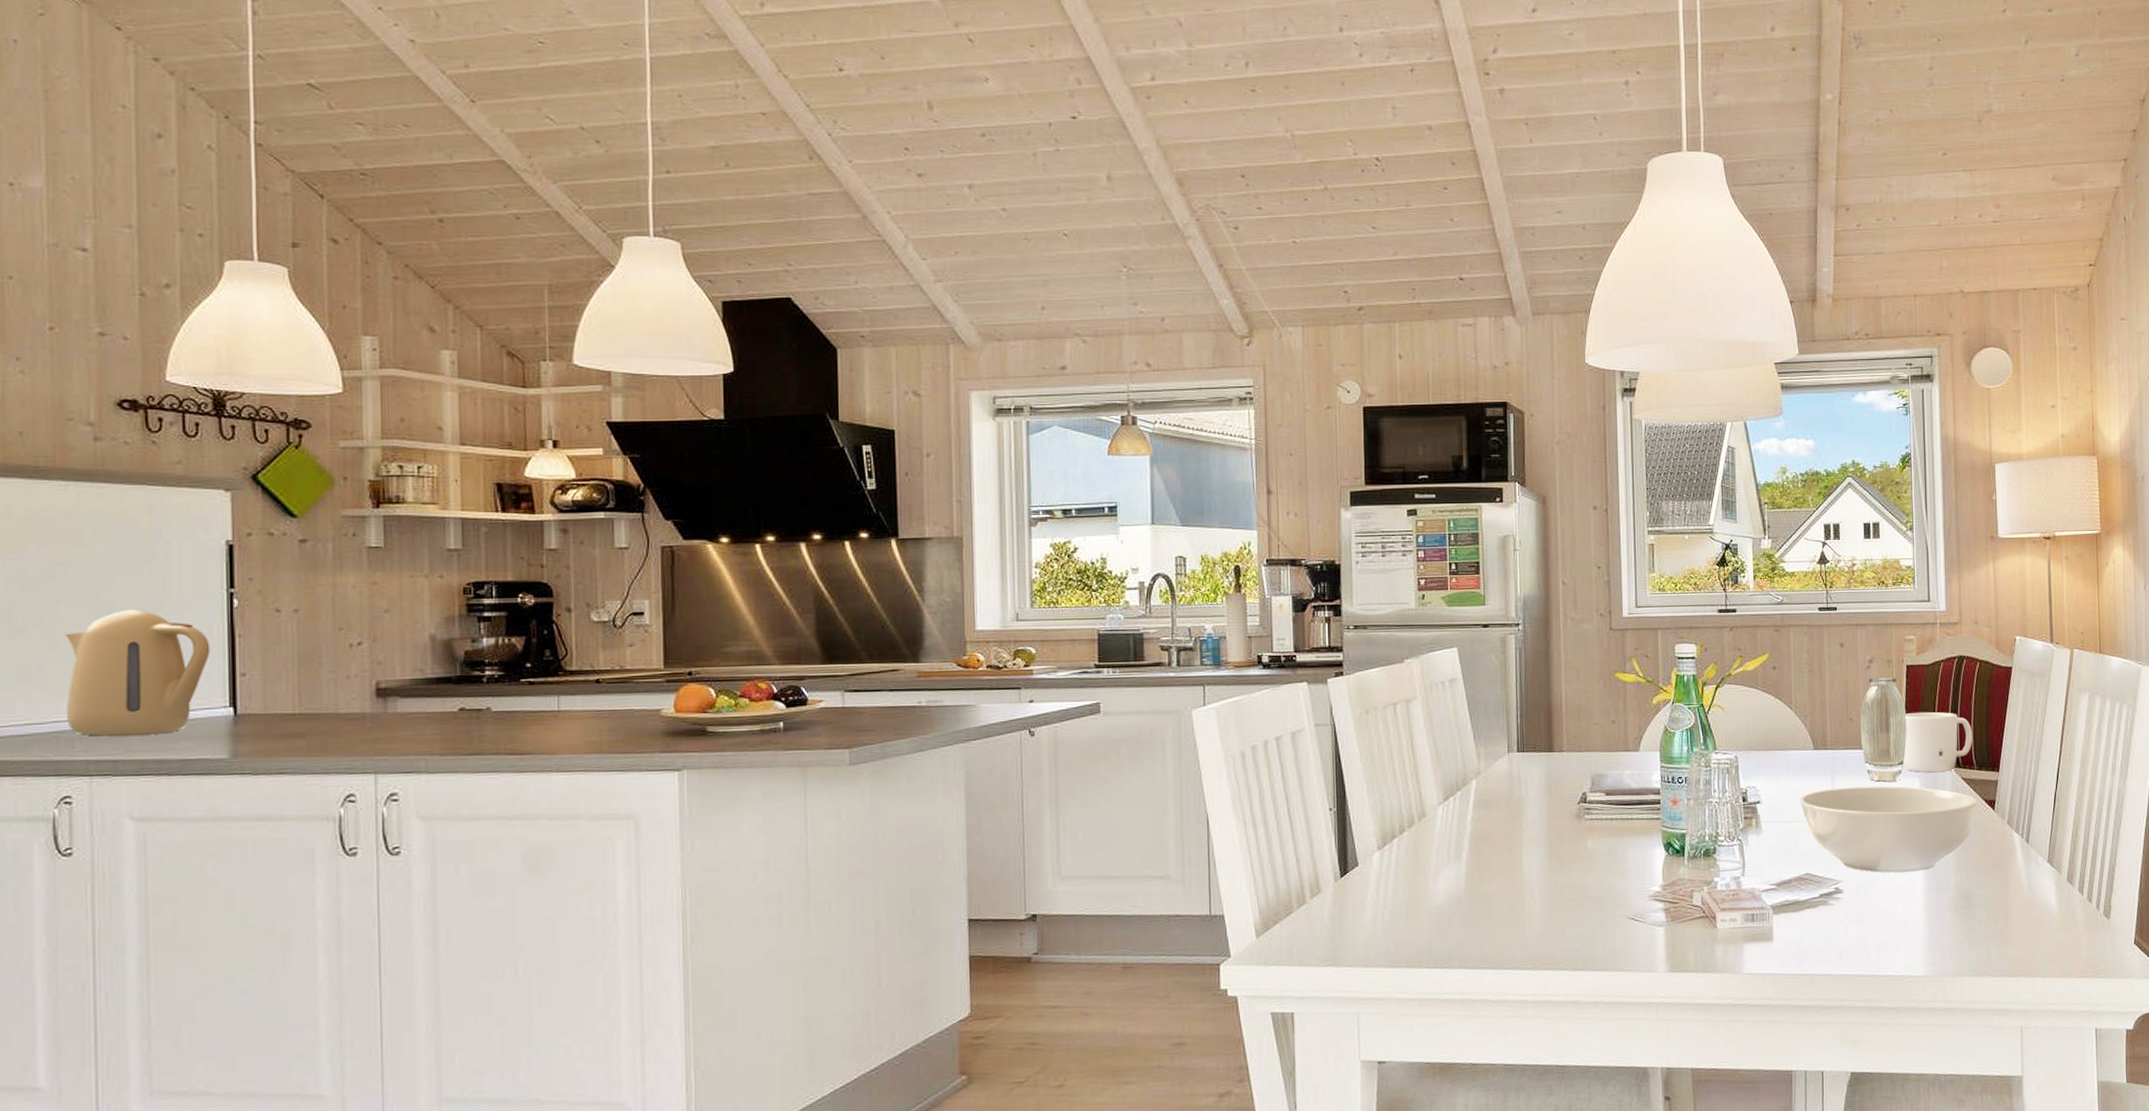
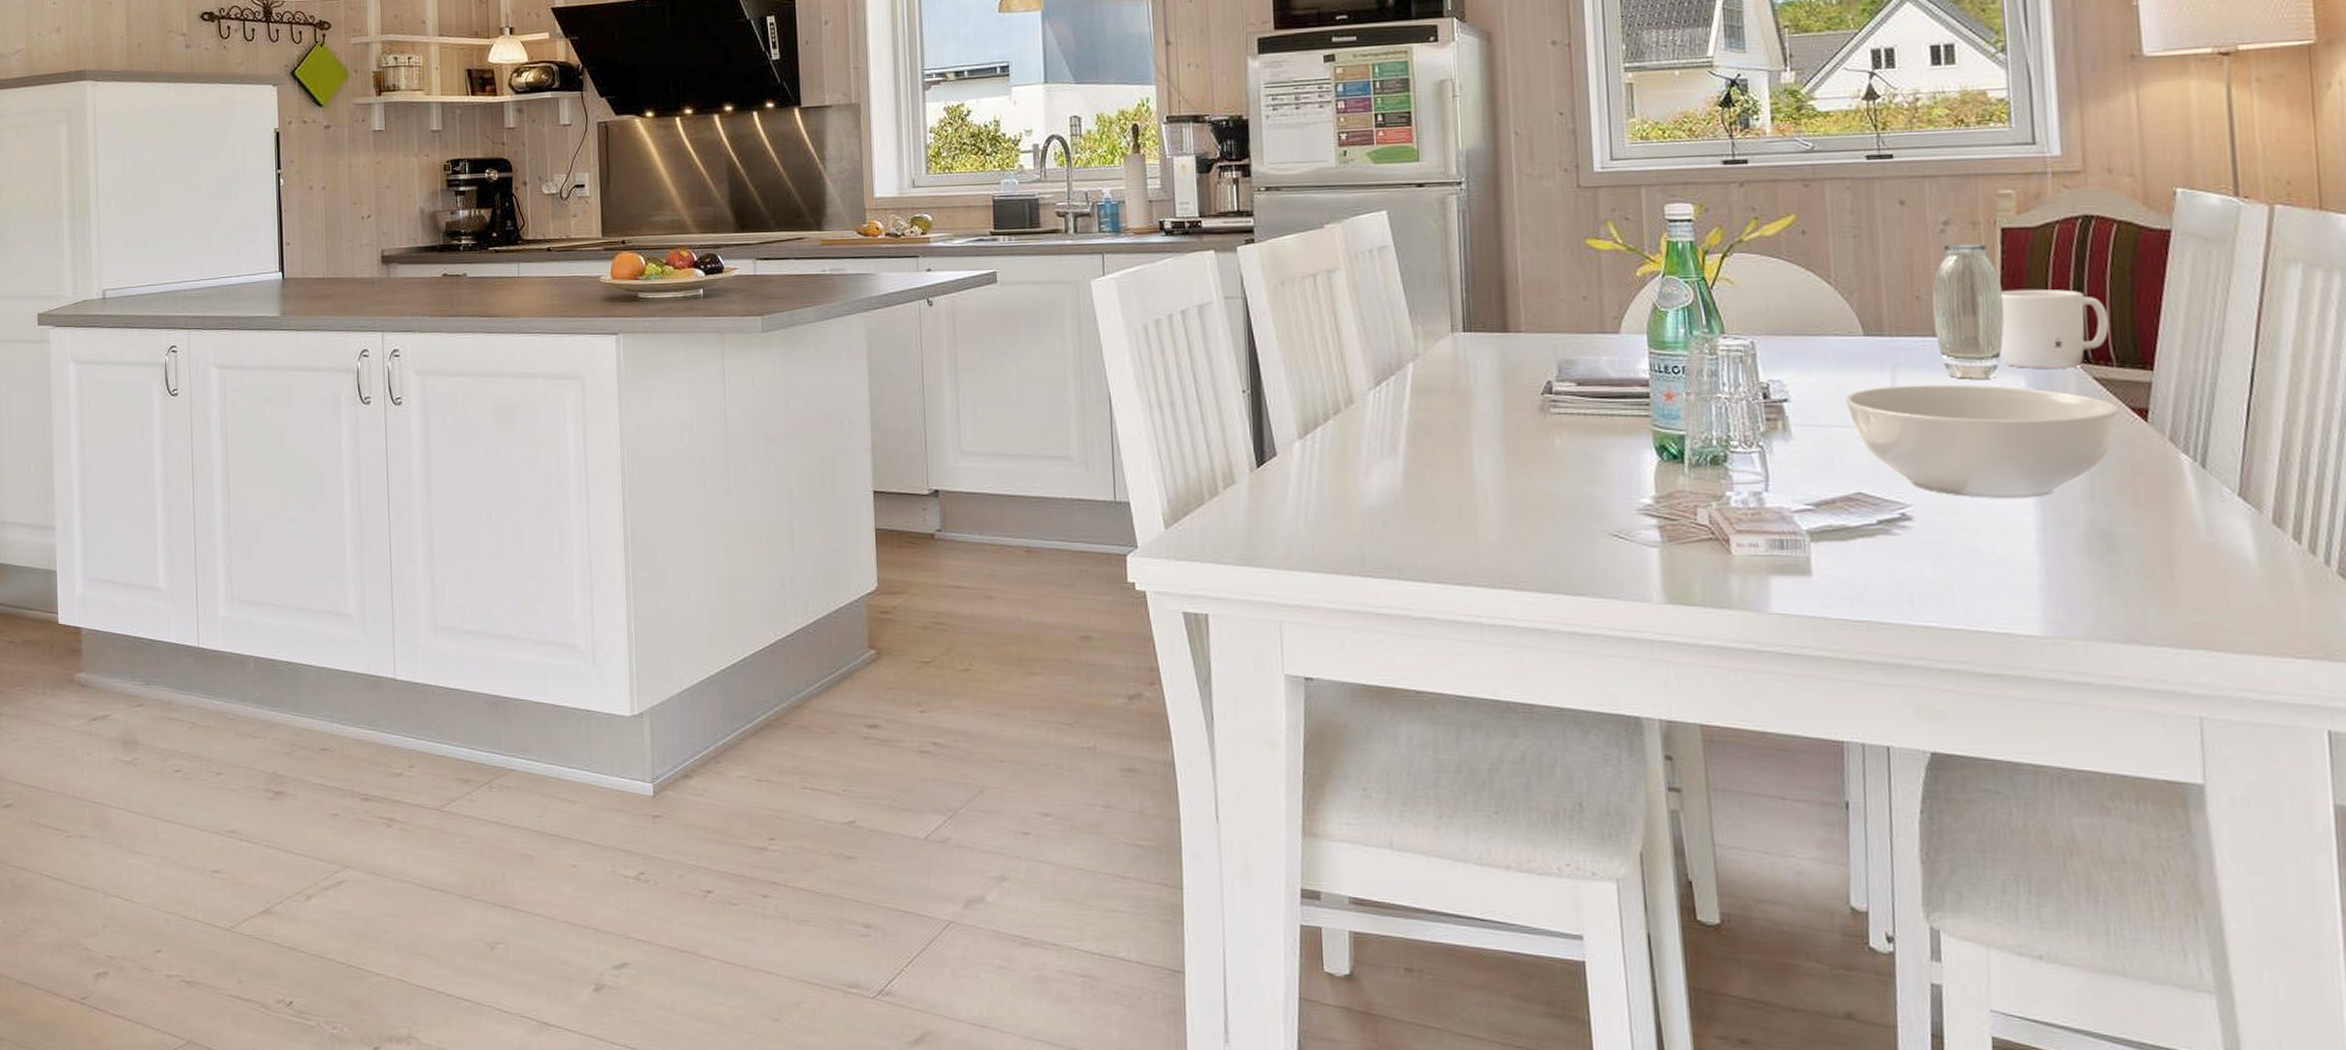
kettle: present [65,608,211,736] -> none [170,188,266,296]

